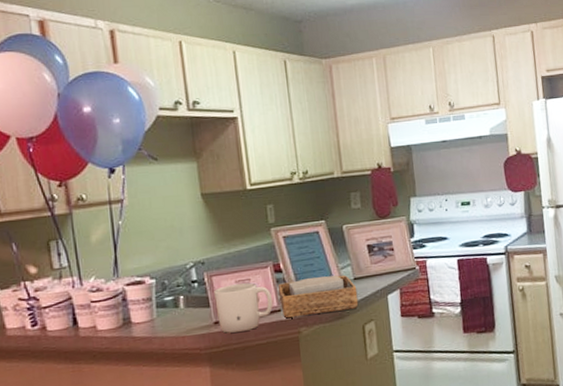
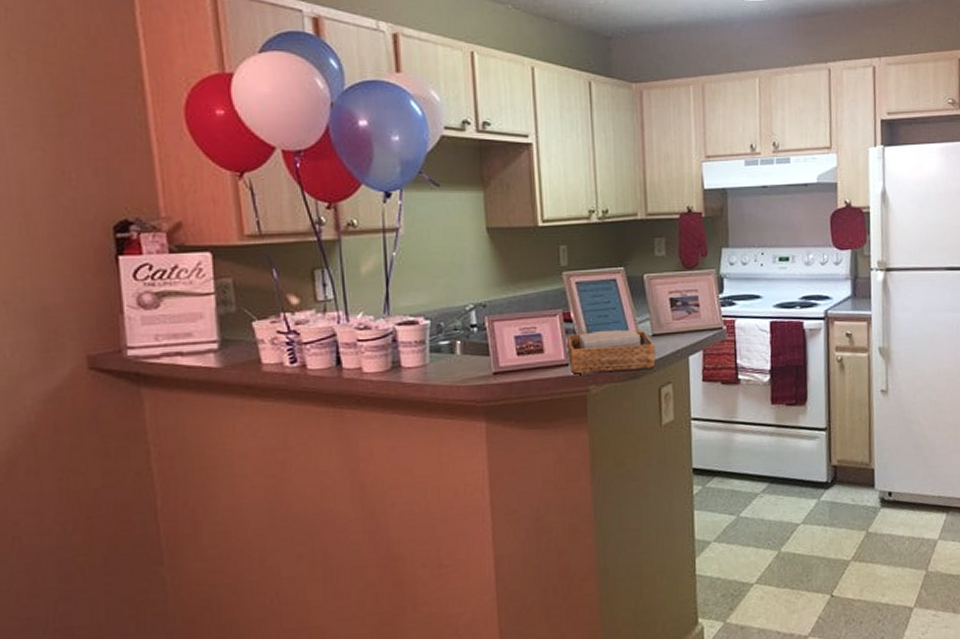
mug: present [214,283,273,333] -> none [495,331,561,387]

